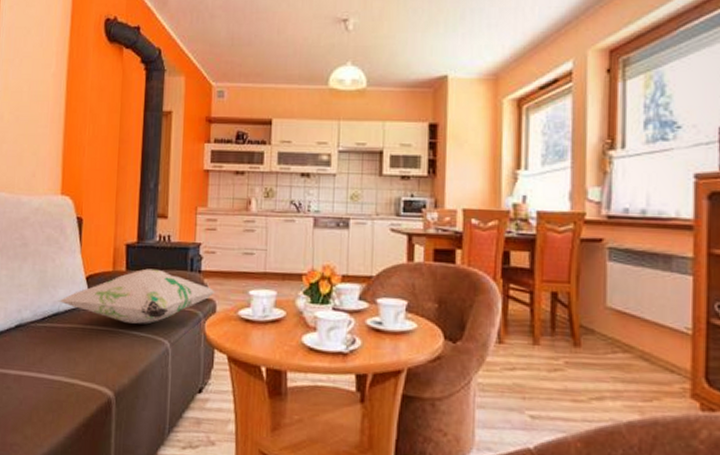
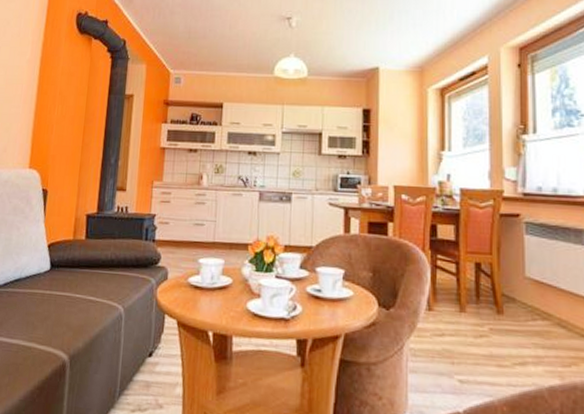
decorative pillow: present [57,268,215,324] -> none [20,237,168,290]

